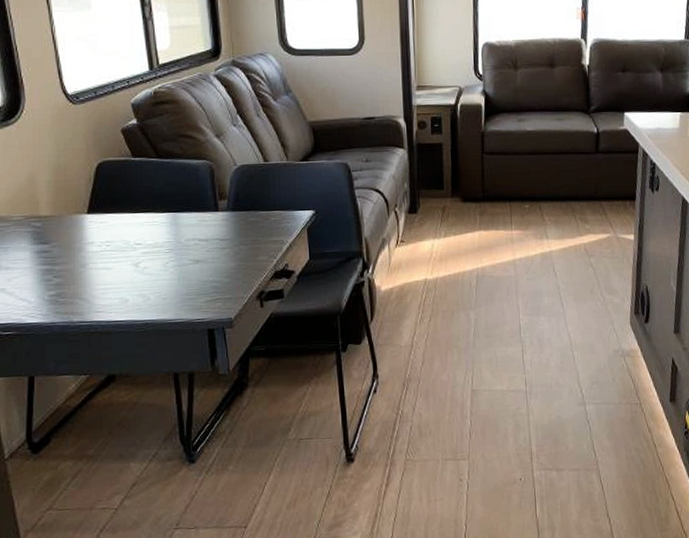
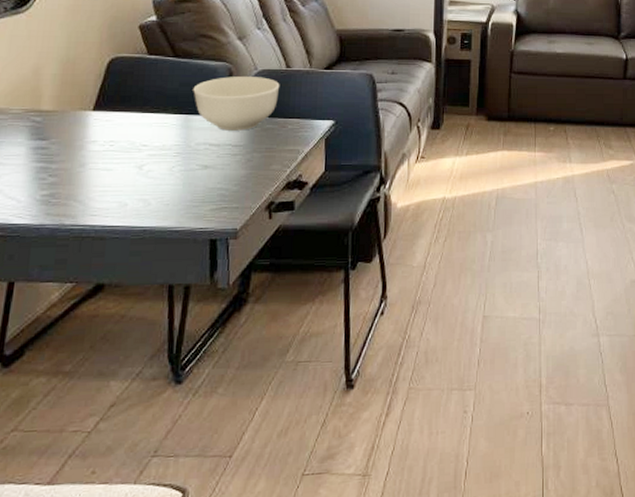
bowl: none [178,172,260,226] -> present [193,77,280,131]

